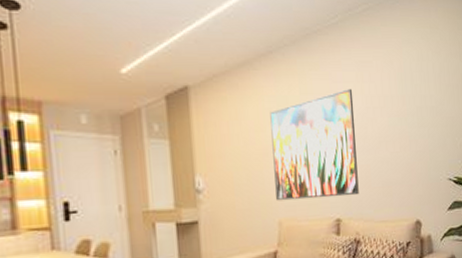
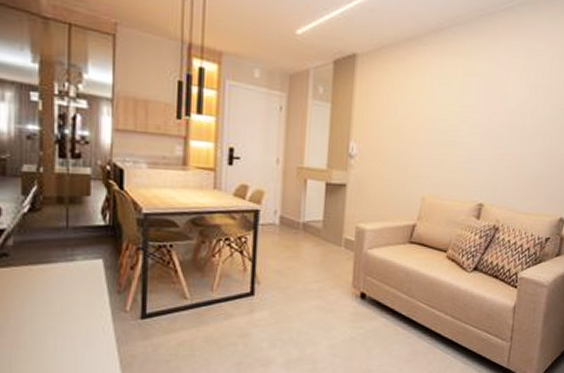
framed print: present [270,89,359,201] -> none [423,76,518,184]

